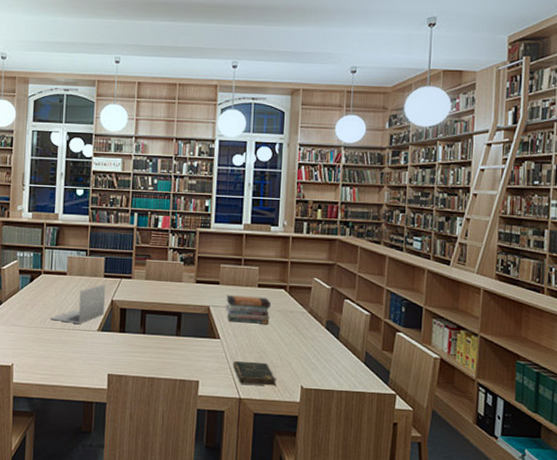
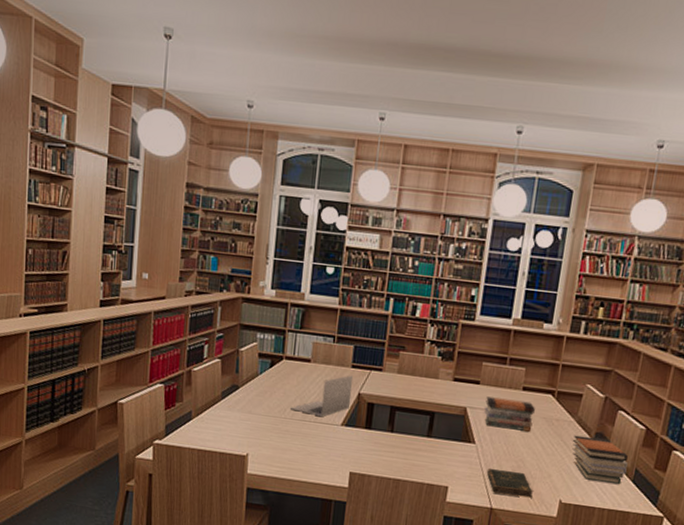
book stack: none [306,324,358,367] -> present [572,435,628,484]

